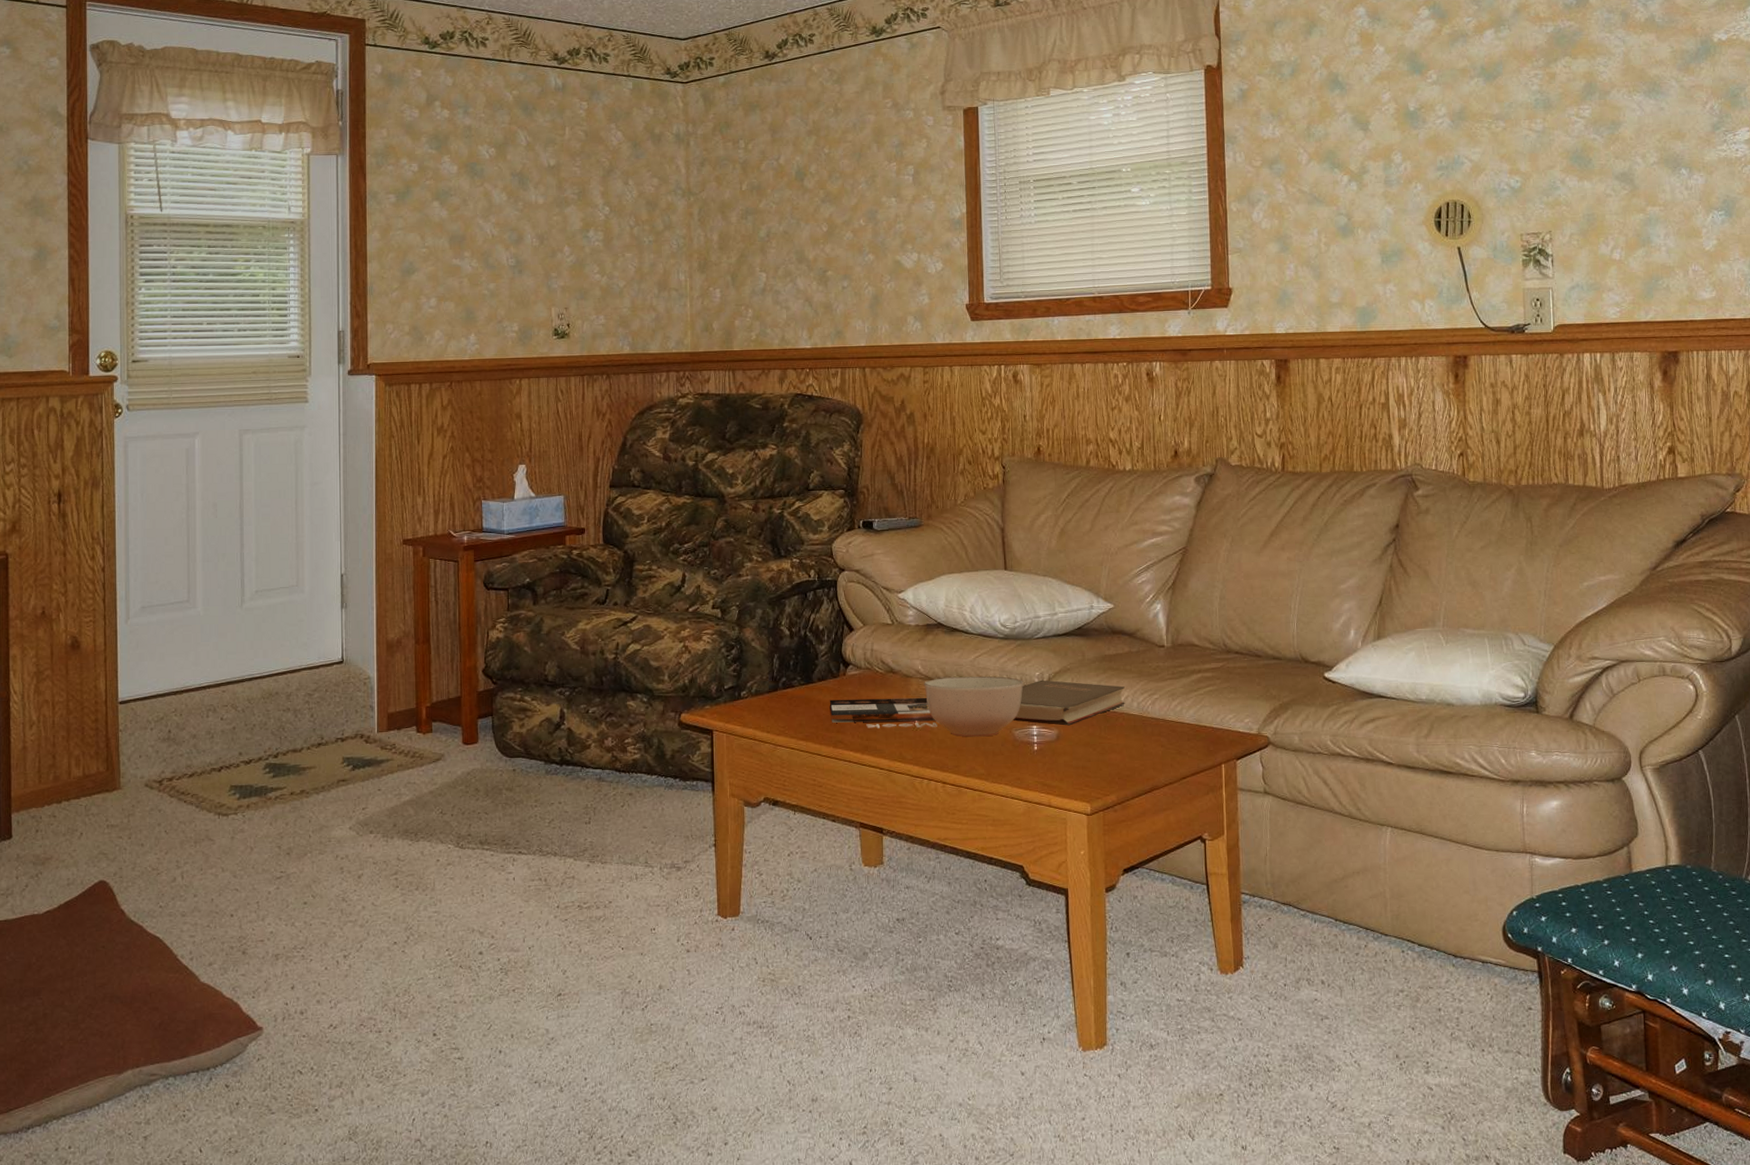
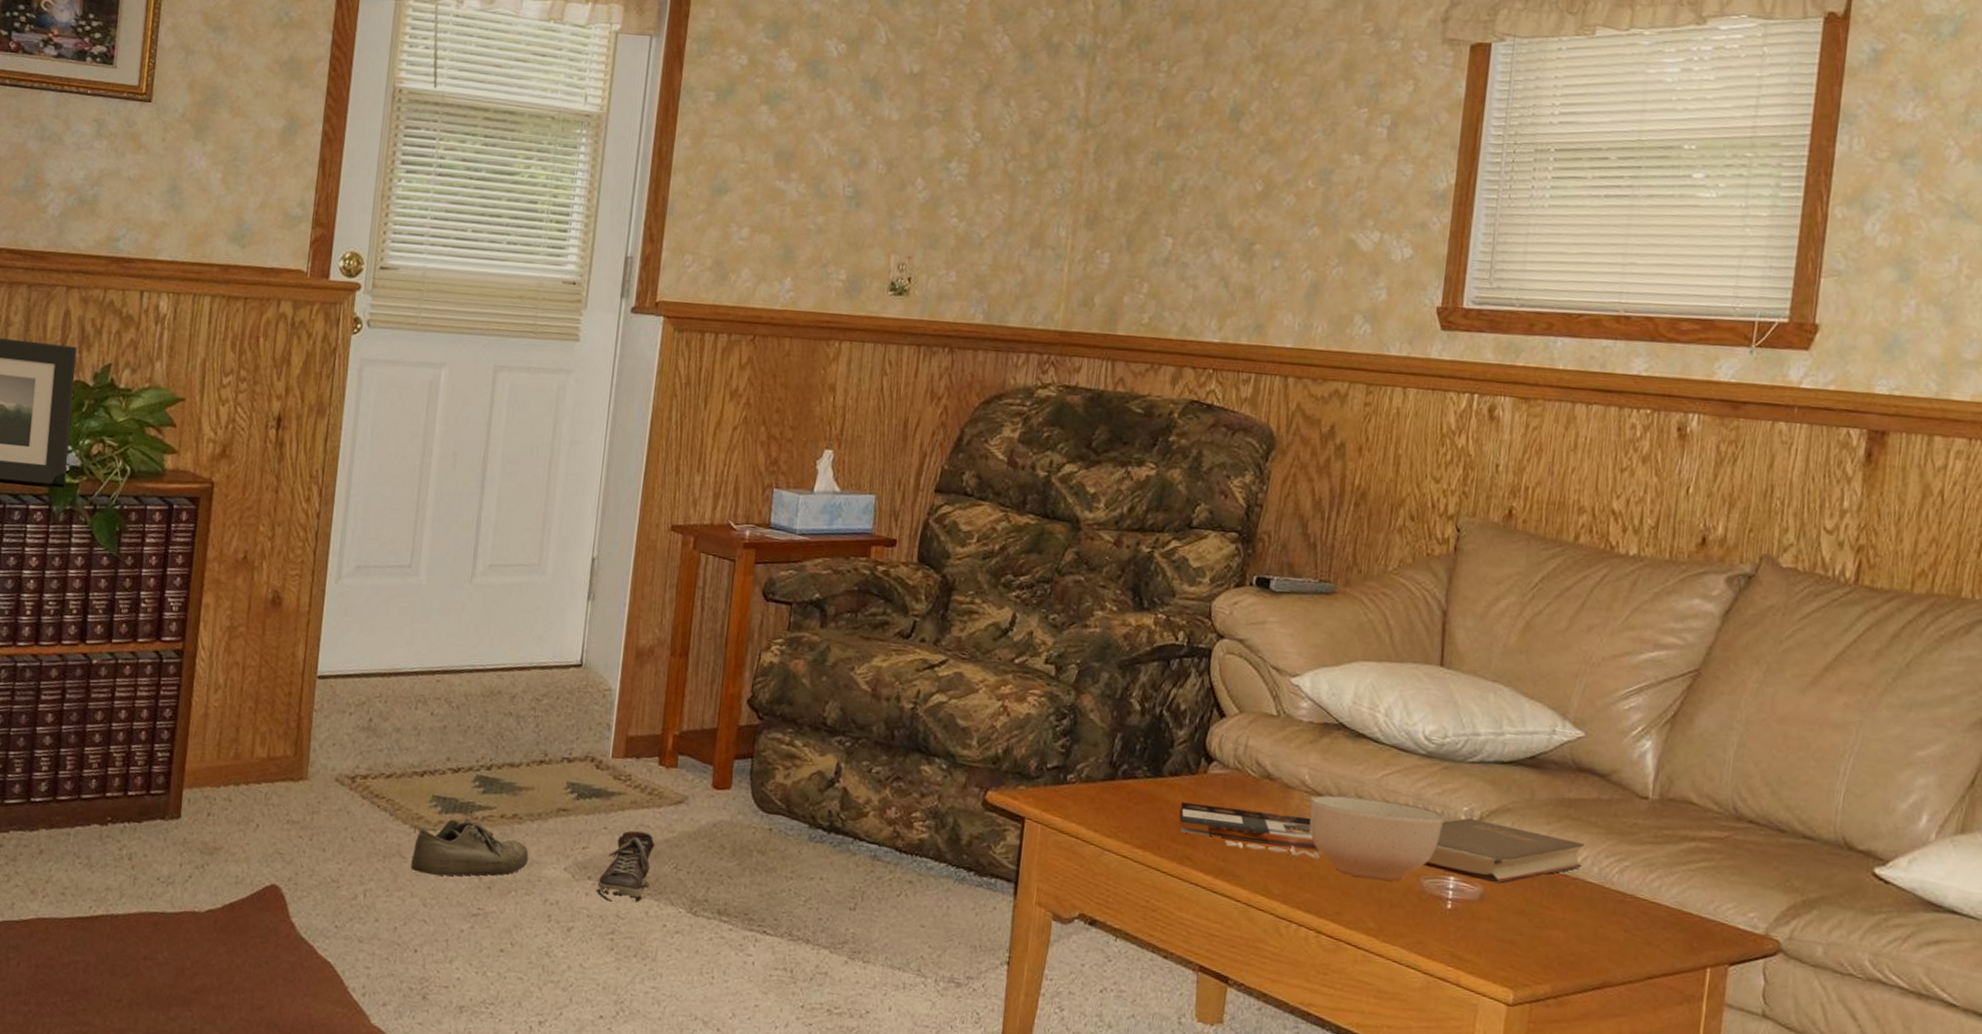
shoe: none [219,800,318,851] -> present [410,818,529,876]
boot: none [377,787,422,848] -> present [595,830,655,902]

